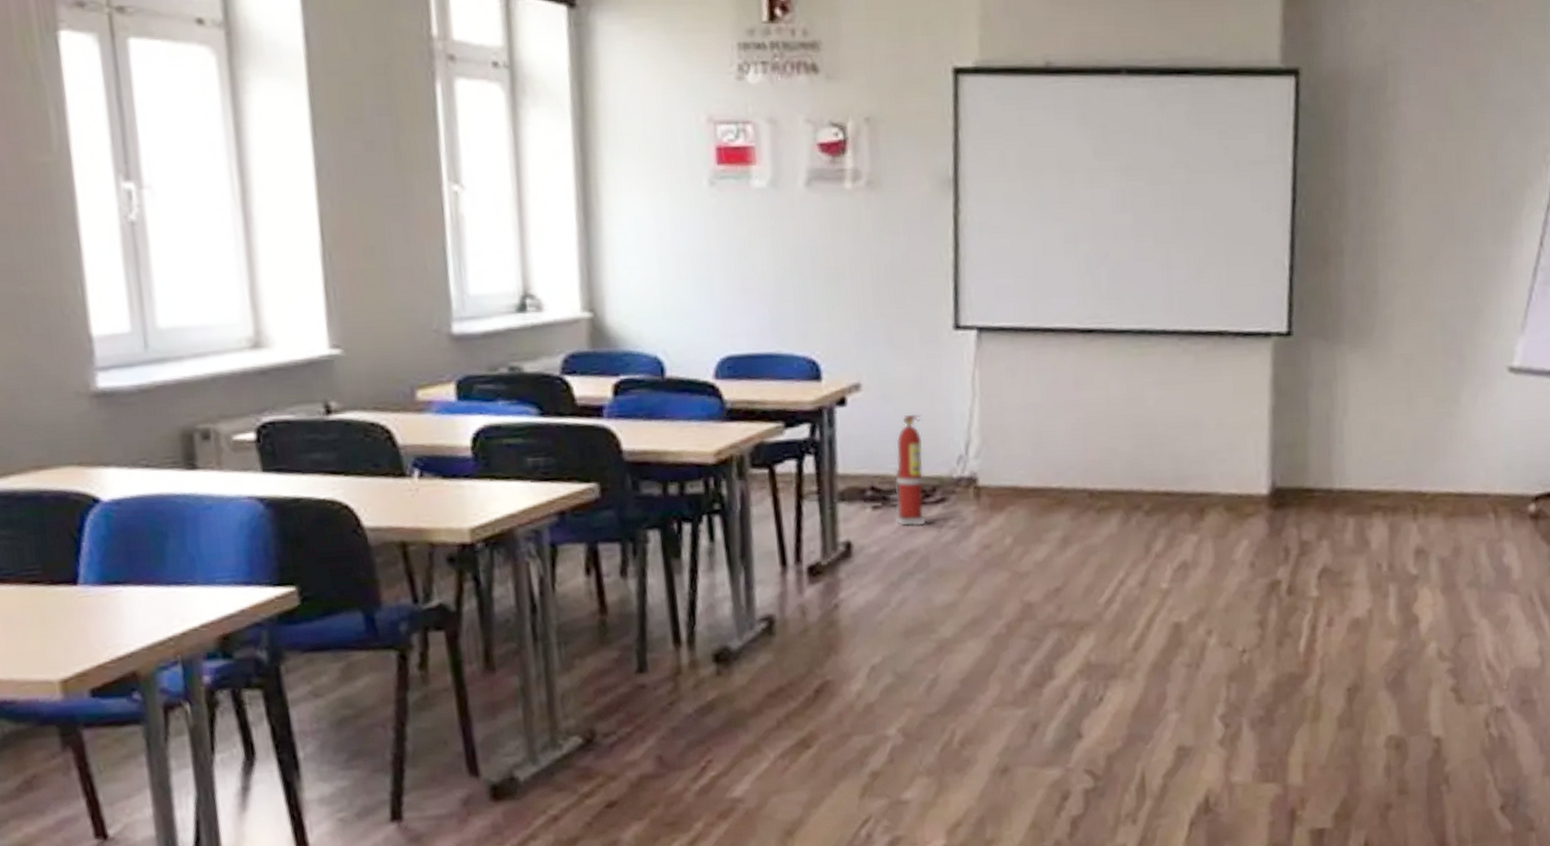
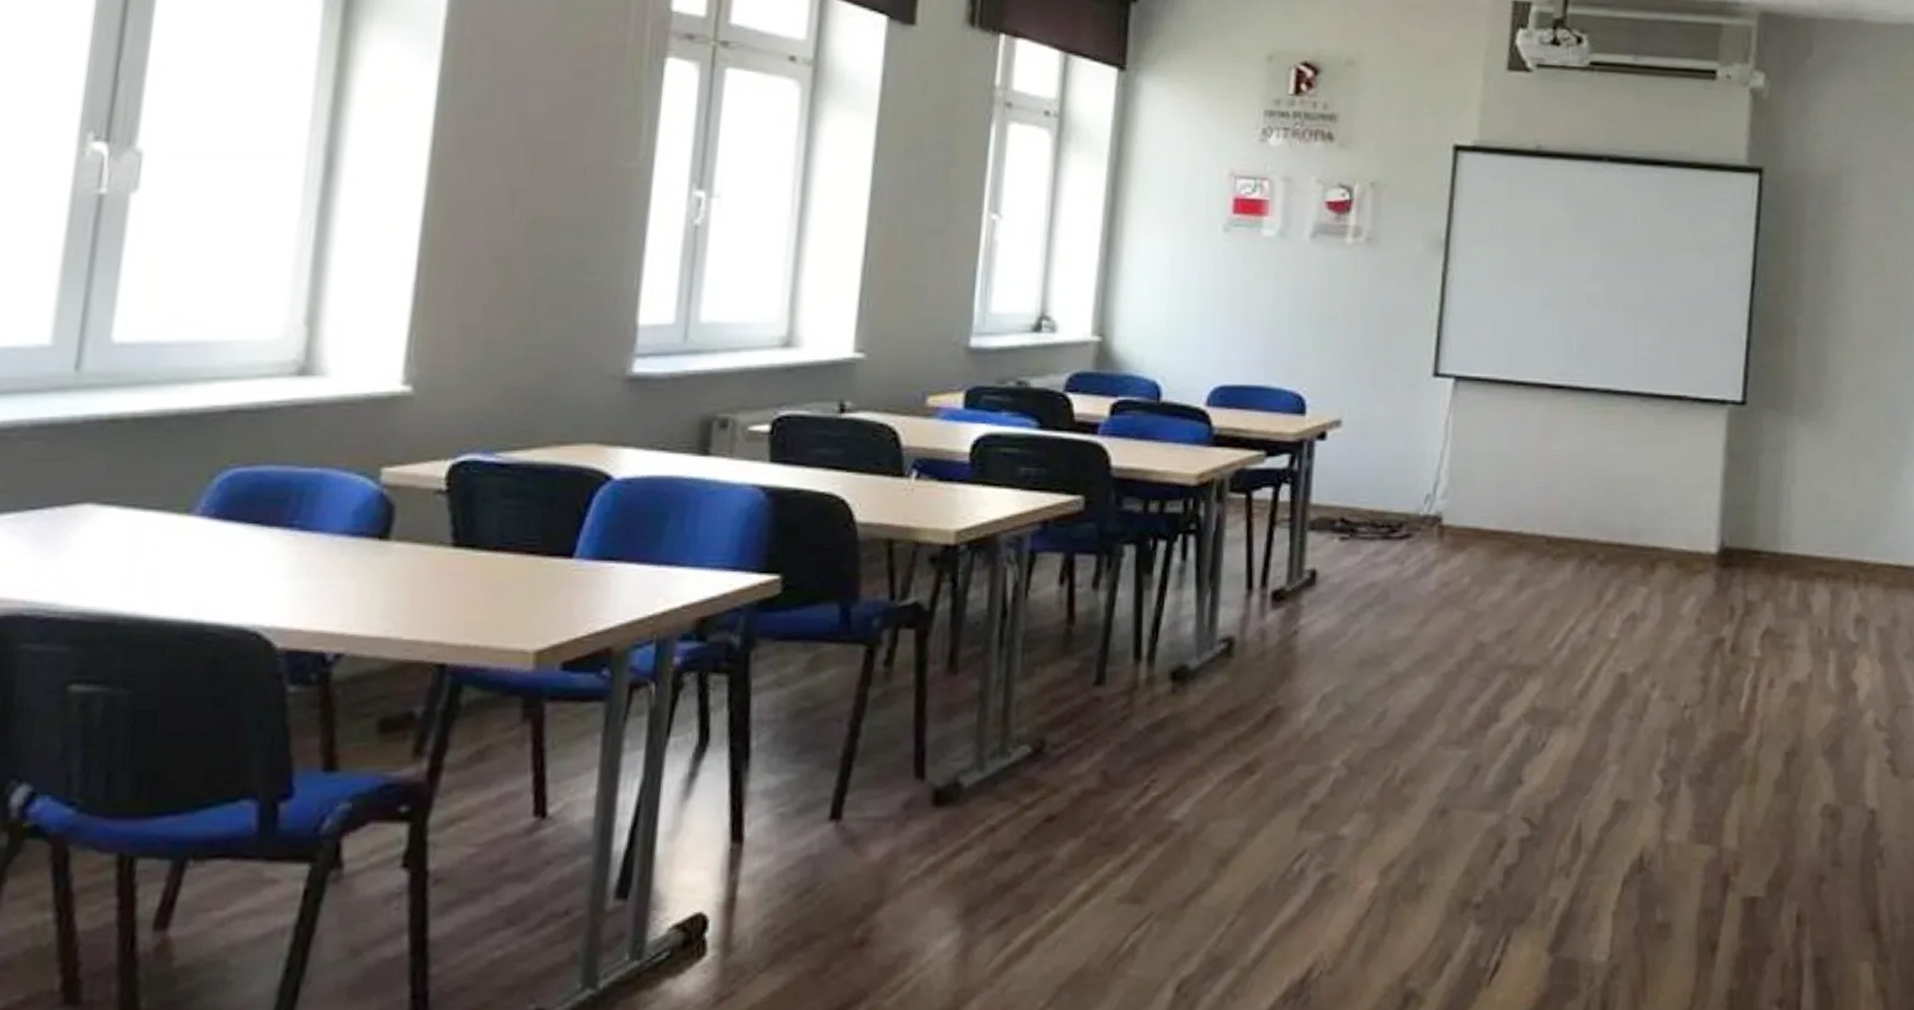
fire extinguisher: present [894,414,925,527] -> none [1360,453,1395,560]

